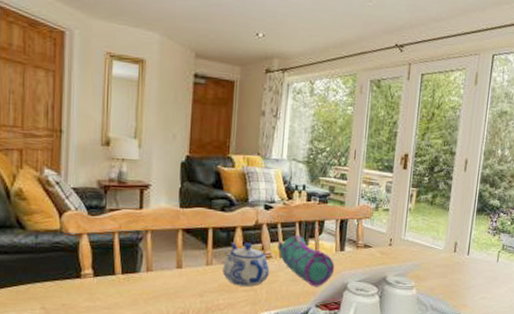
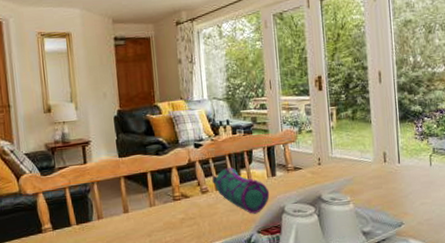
teapot: present [222,242,270,286] -> none [165,181,209,222]

